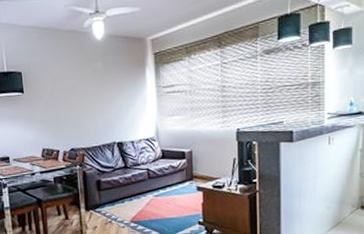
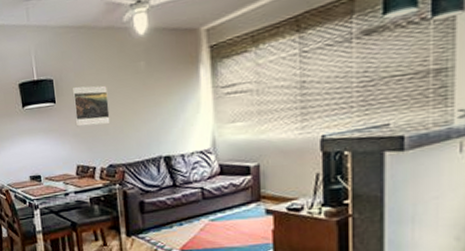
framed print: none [38,79,72,115] -> present [71,85,110,127]

